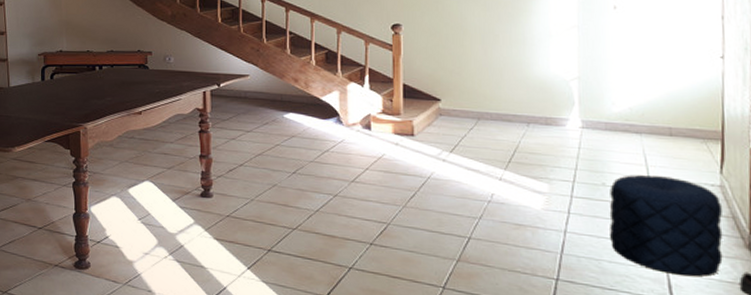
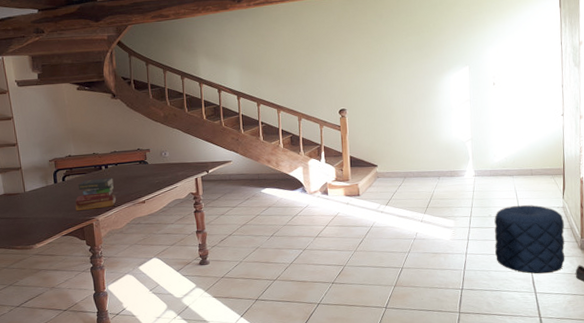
books: none [62,80,108,116] -> present [75,177,116,211]

